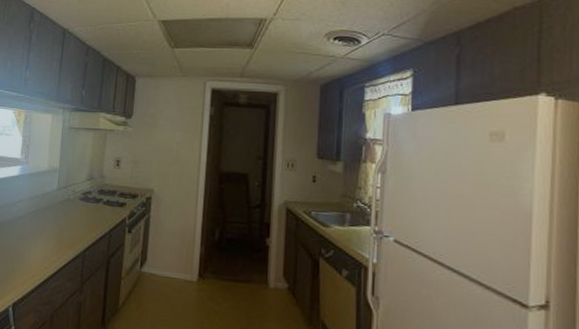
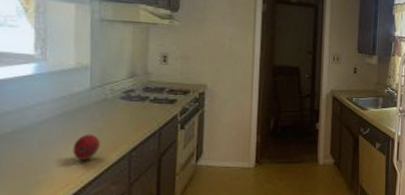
fruit: none [40,230,62,255] -> present [72,134,100,160]

